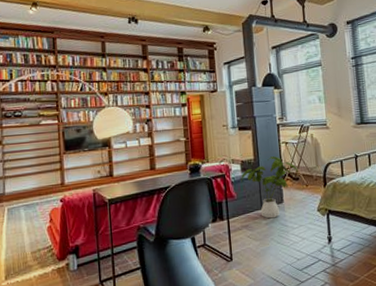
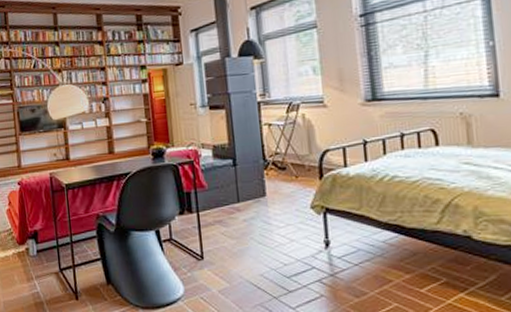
house plant: present [241,156,299,219] -> none [212,141,286,214]

